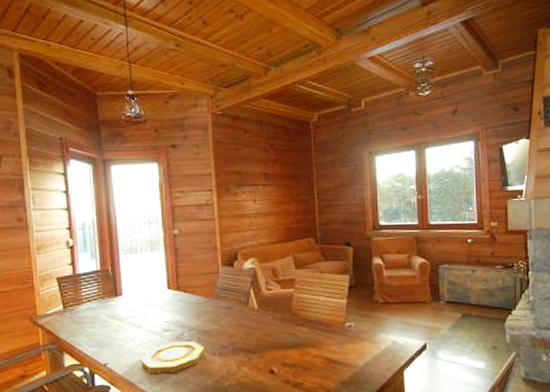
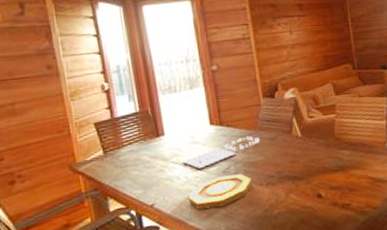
board game: none [137,303,216,333] -> present [182,135,260,169]

